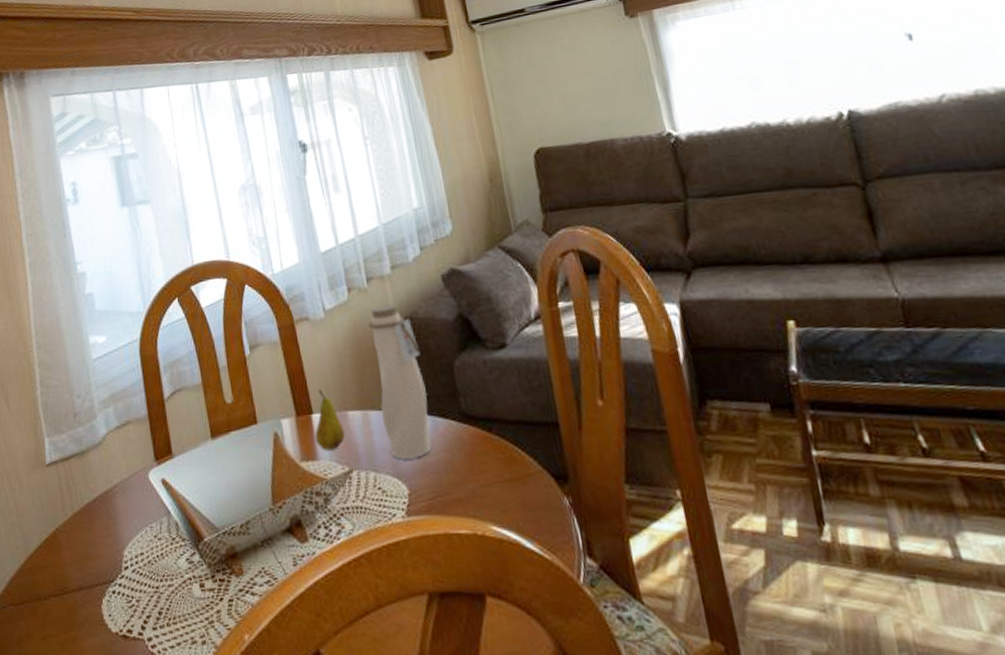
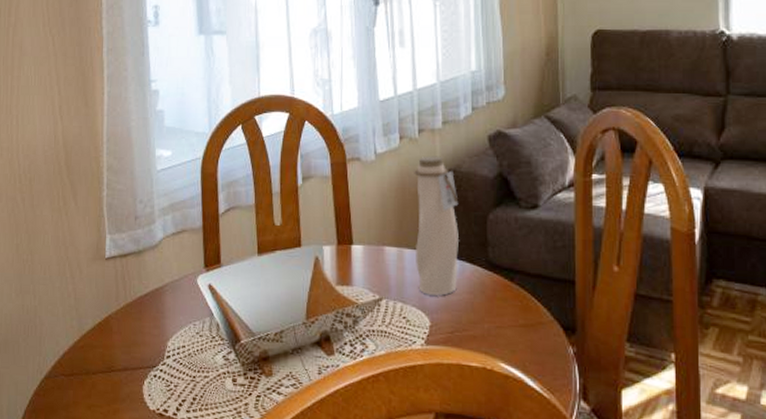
fruit: present [314,389,345,450] -> none [351,224,379,279]

